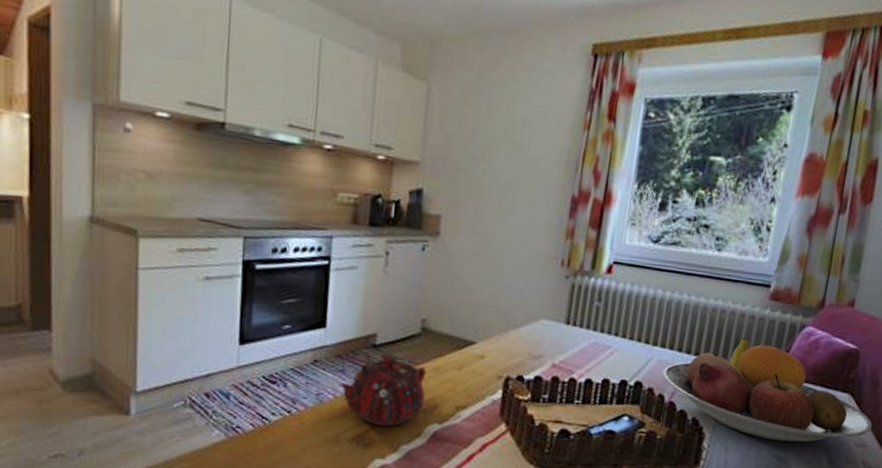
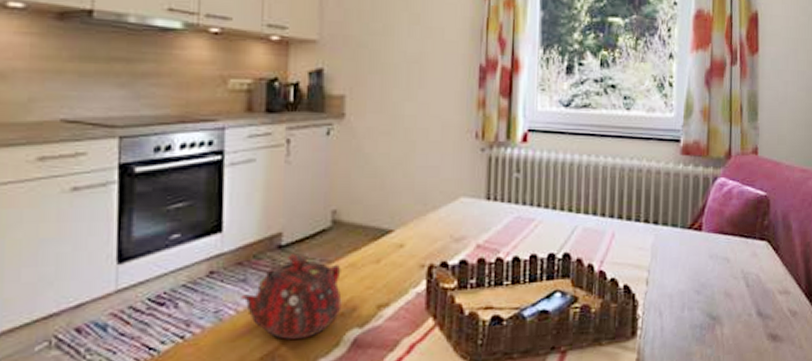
fruit bowl: present [662,337,872,443] -> none [589,195,791,299]

